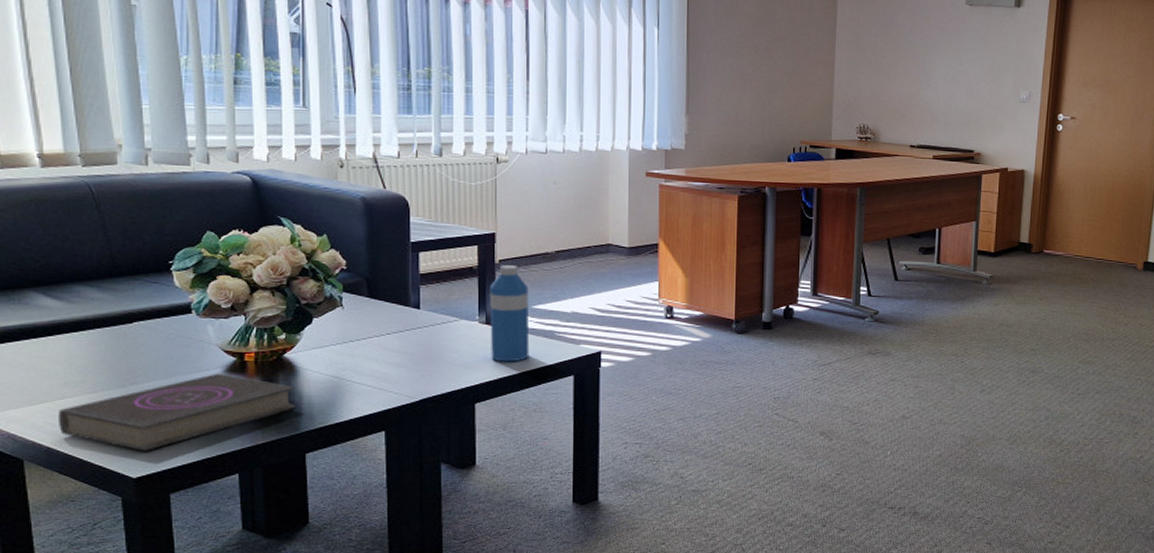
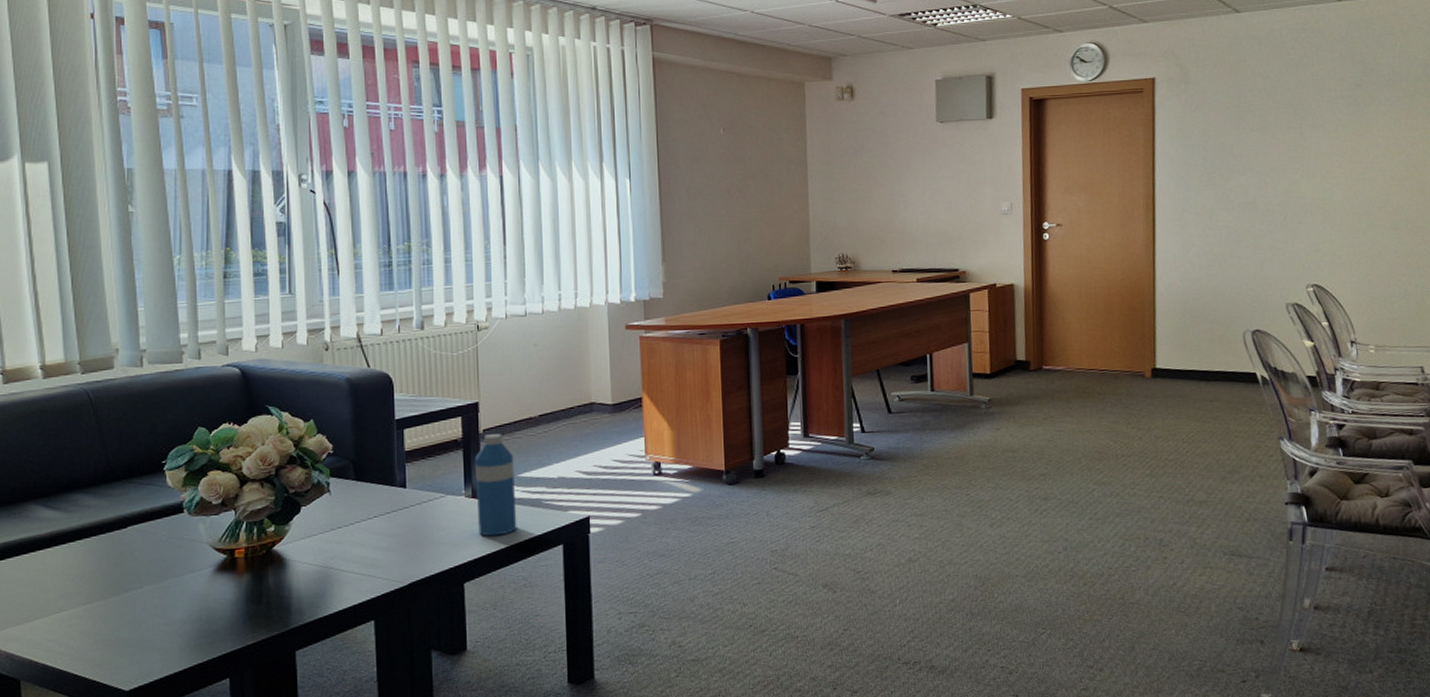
book: present [59,373,296,451] -> none [55,572,286,661]

